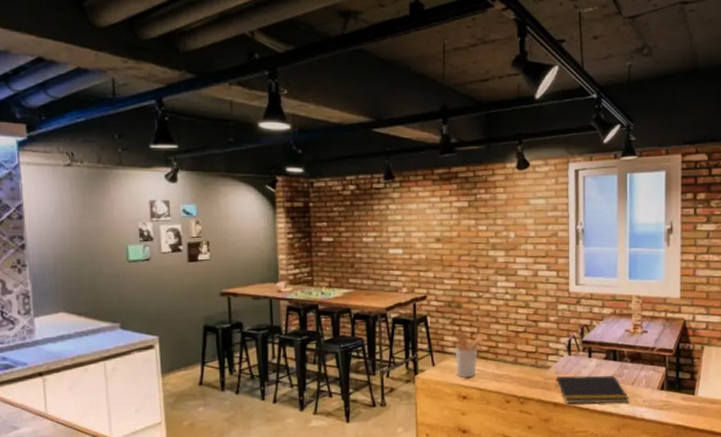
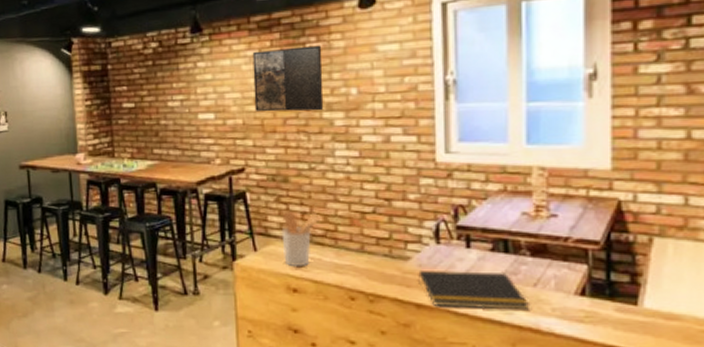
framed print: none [435,196,490,250] -> present [252,45,324,112]

